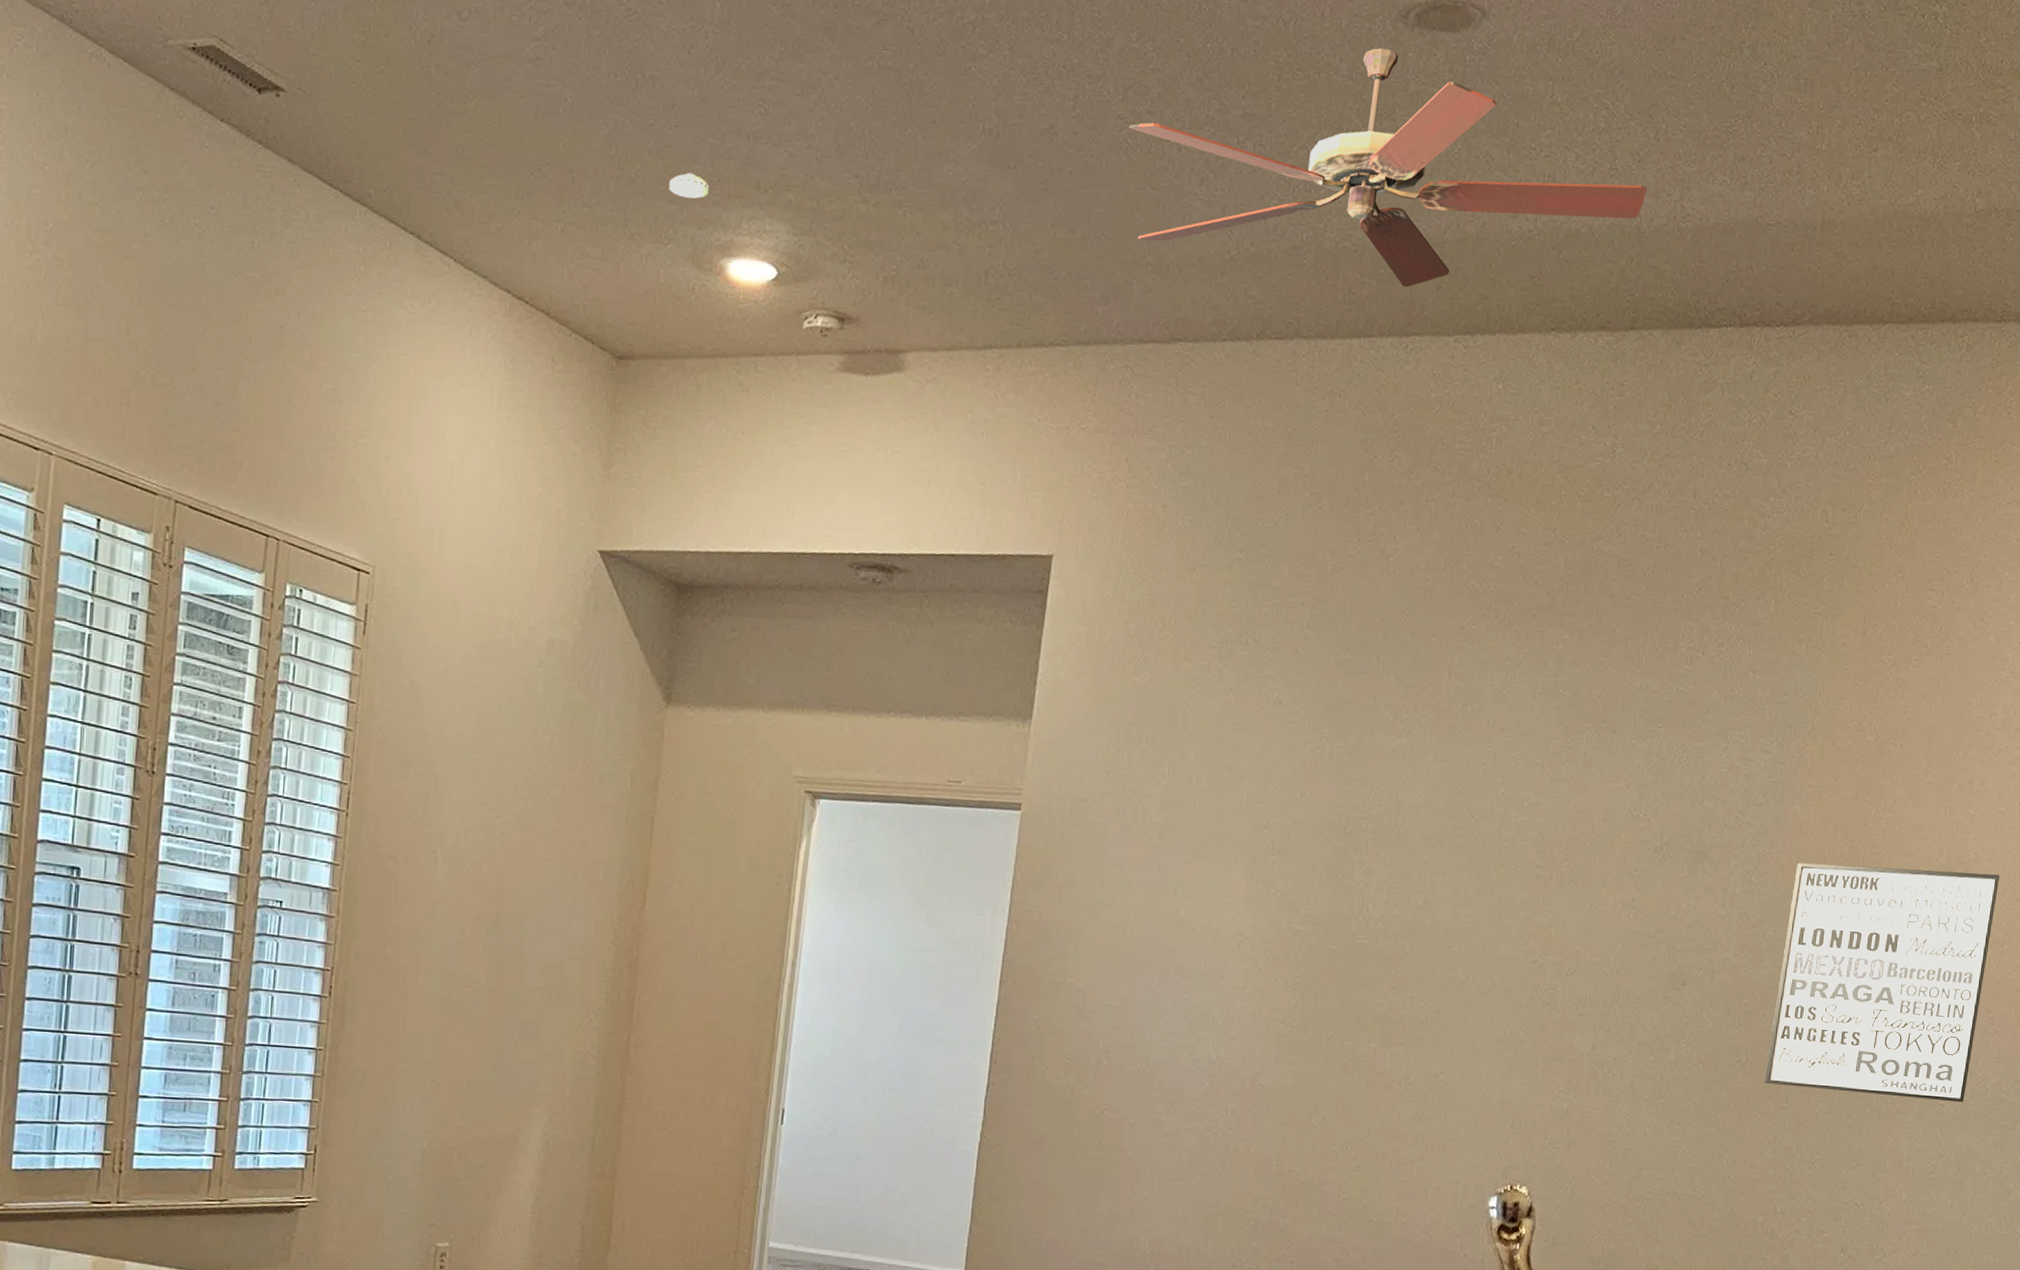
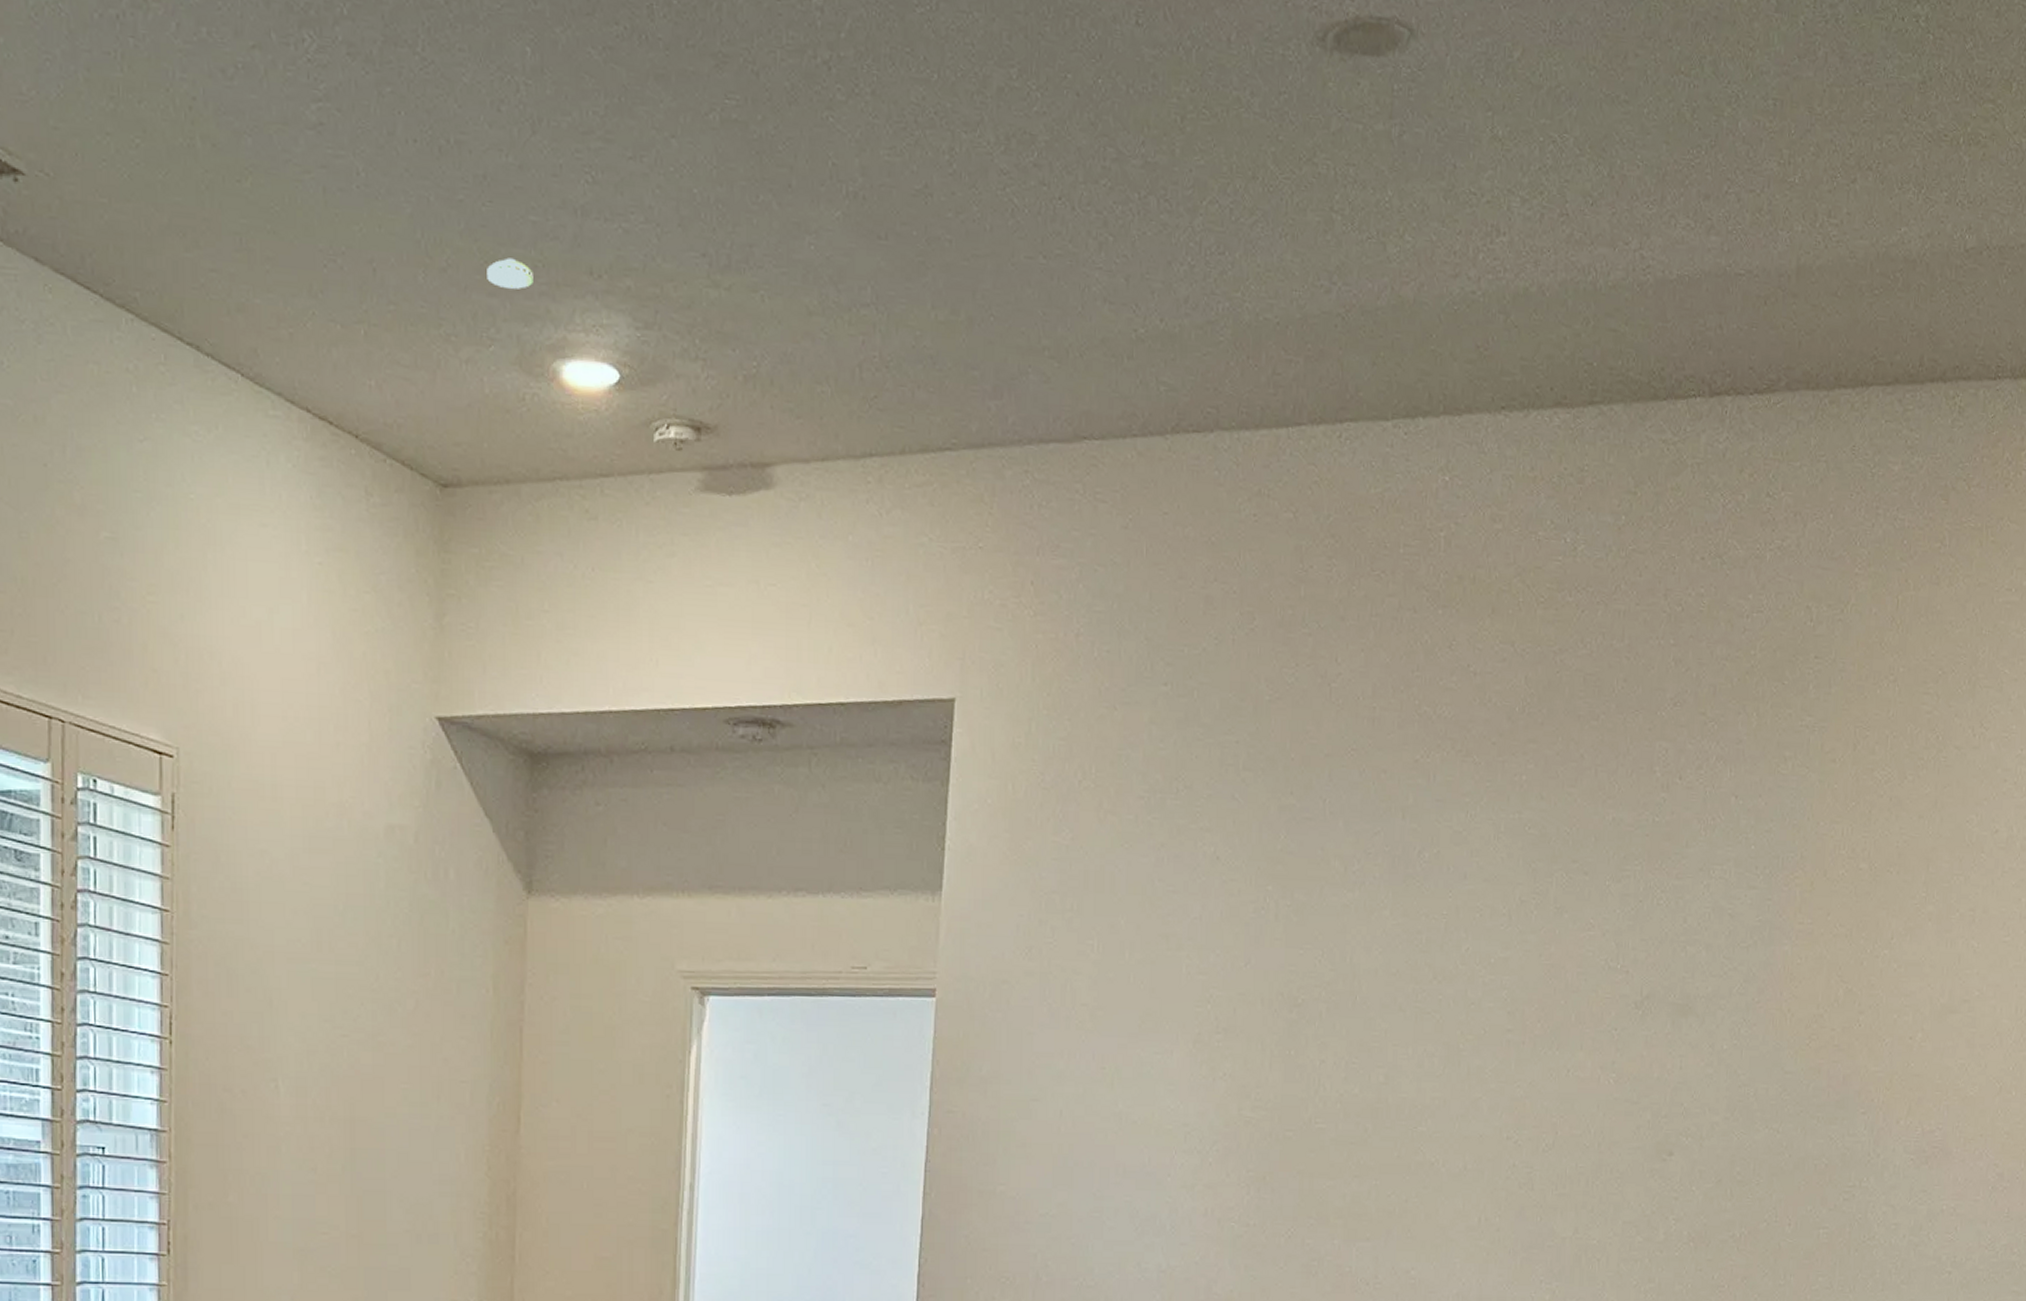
ceiling fan: present [1129,48,1647,288] -> none [1014,78,1602,365]
wall art: present [1764,862,2000,1103] -> none [1760,1010,2006,1269]

